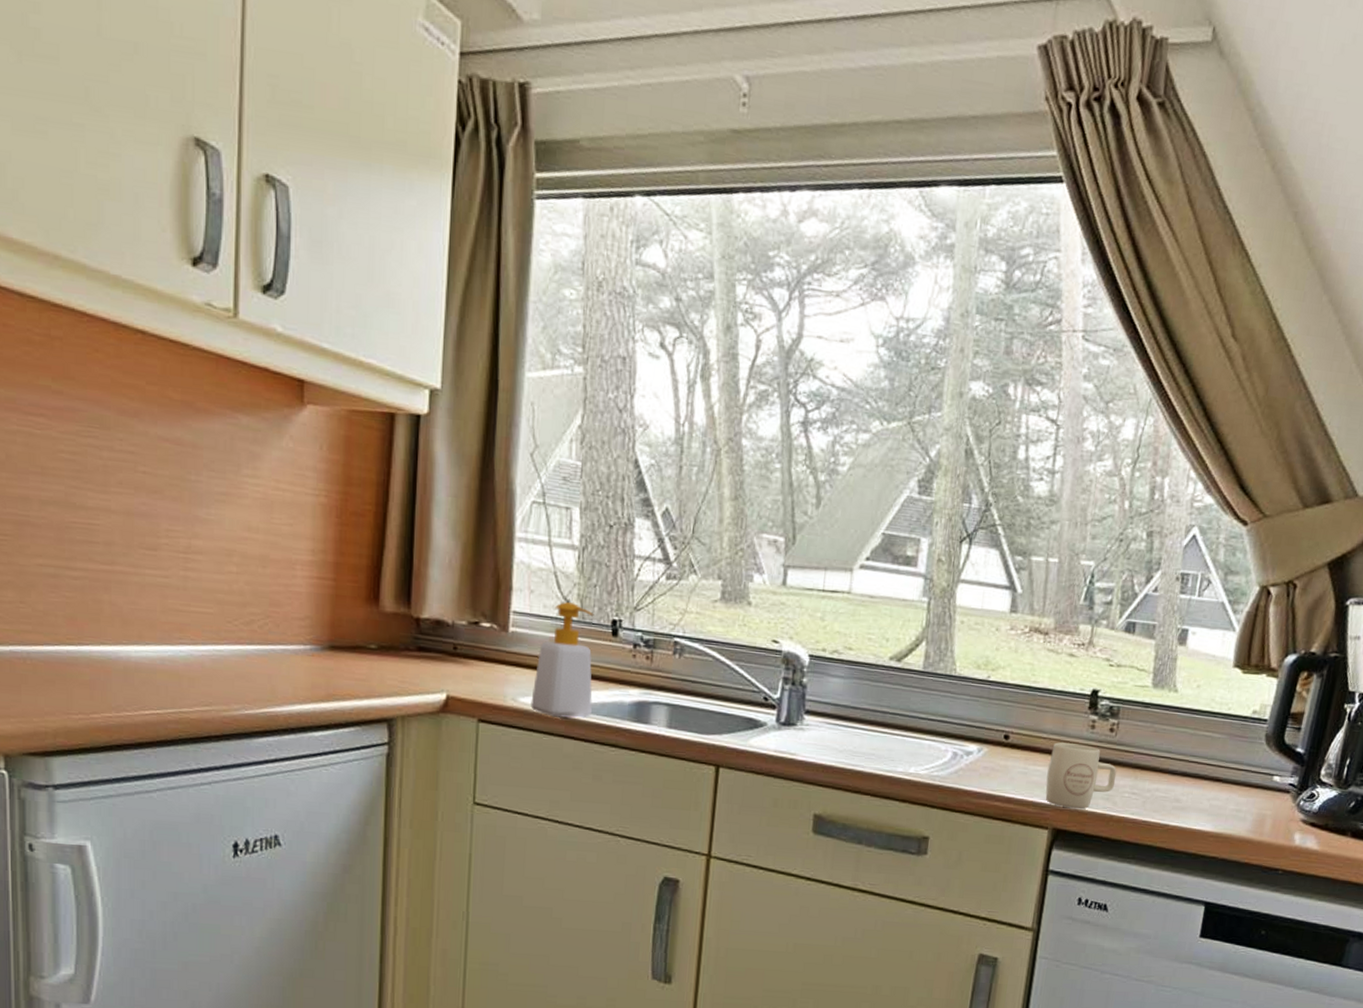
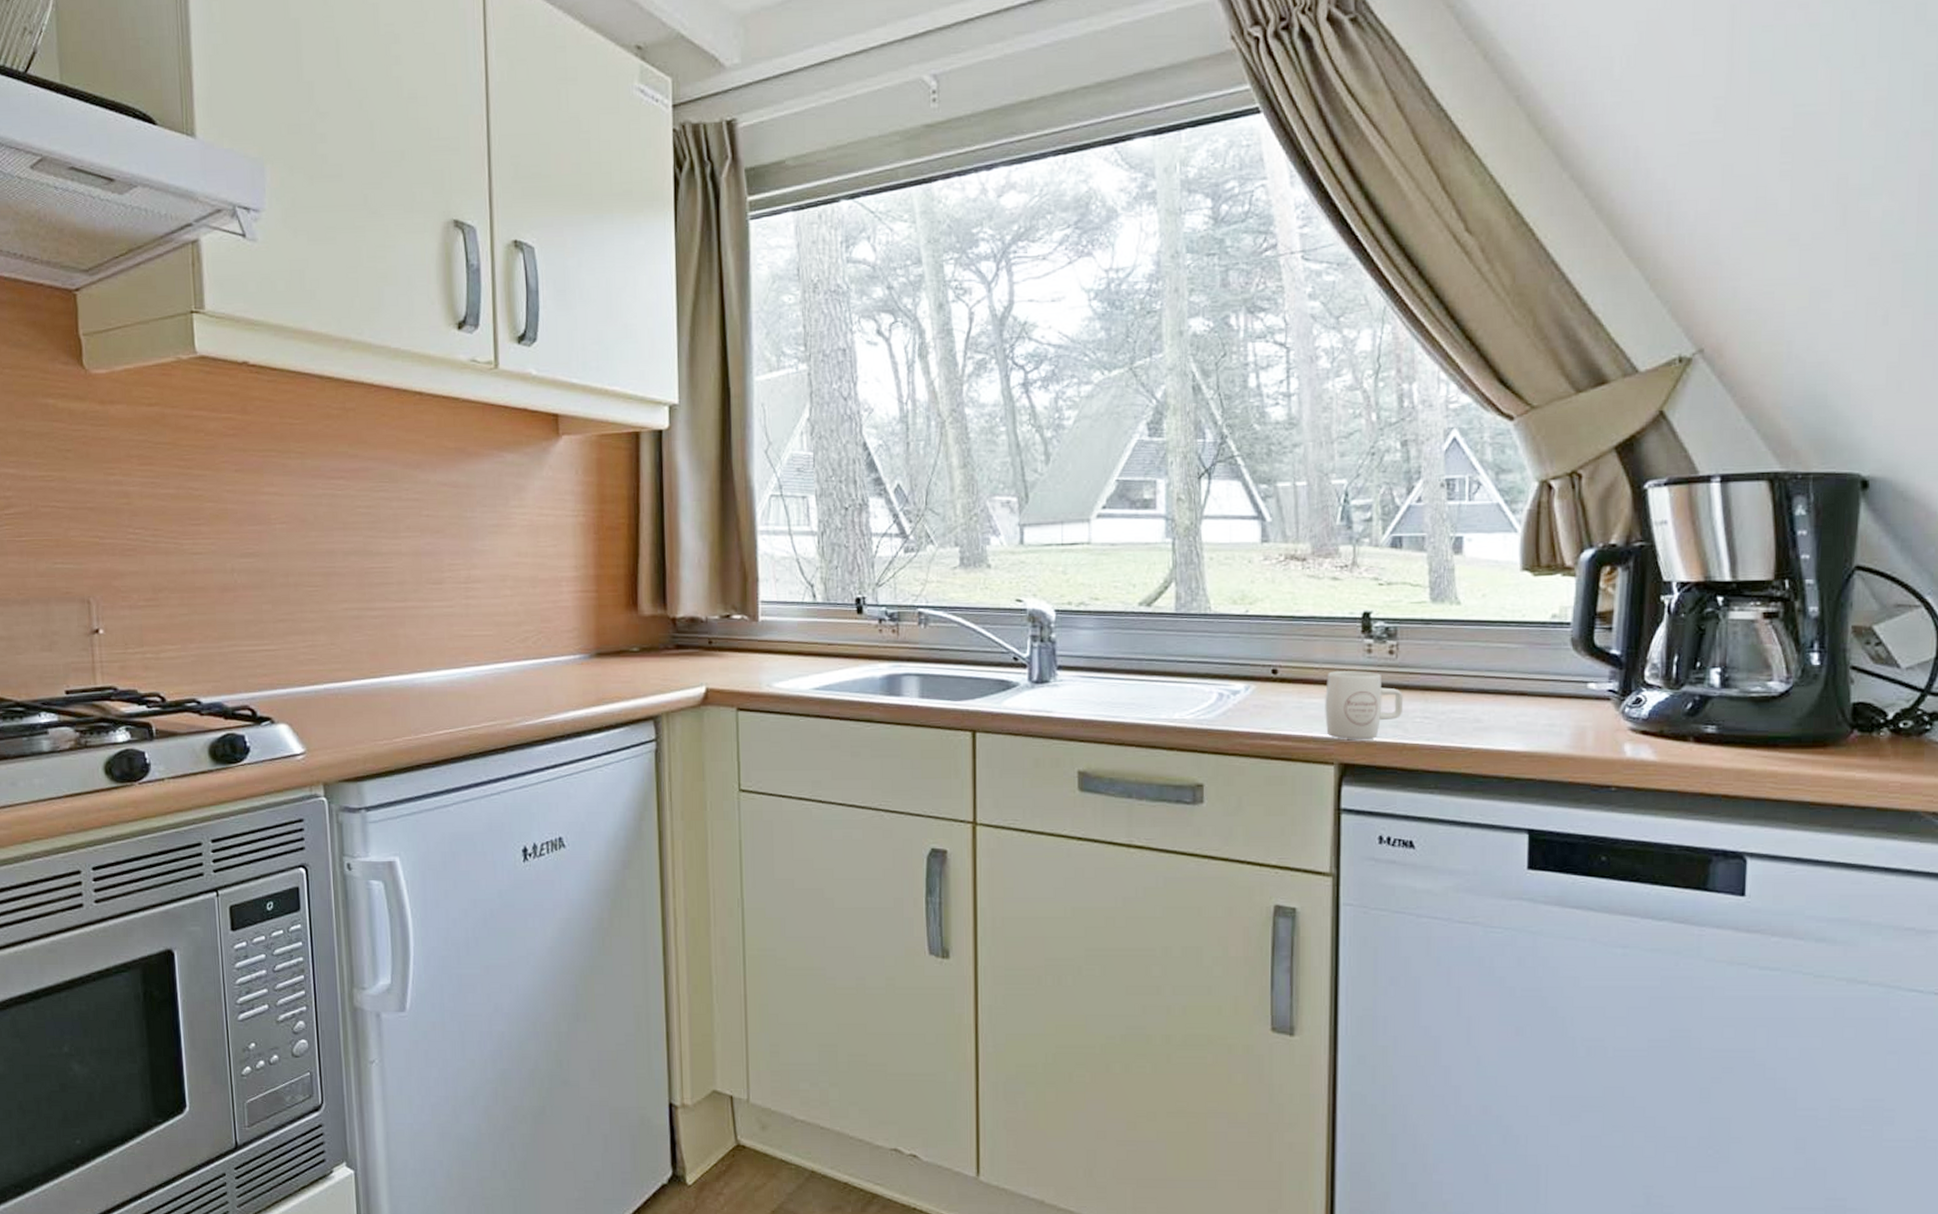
soap bottle: present [531,602,594,718] -> none [785,586,844,699]

